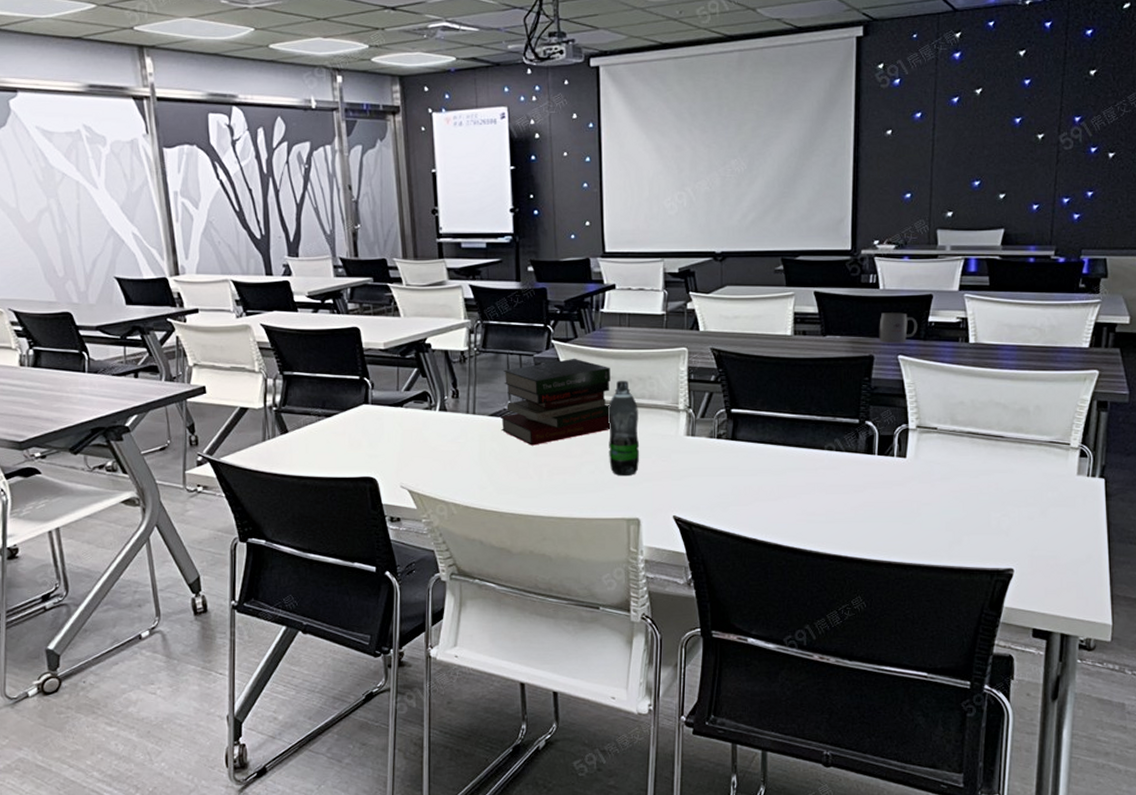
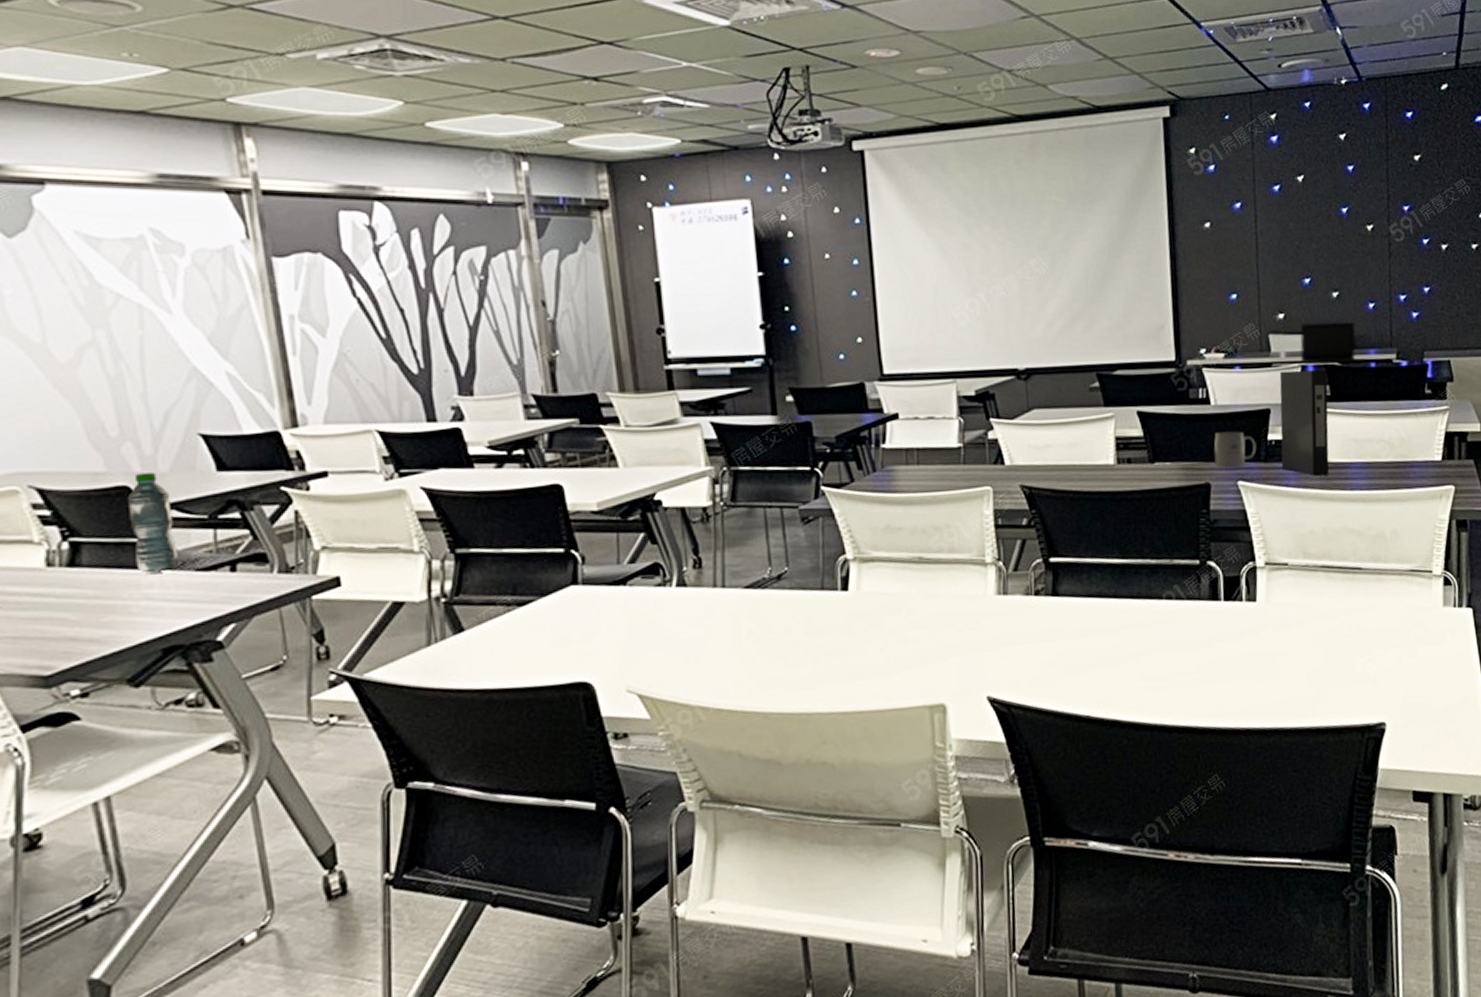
water bottle: none [69,303,102,375] -> present [127,472,180,574]
books: present [501,358,611,446] -> none [759,507,903,623]
bottle: present [608,380,640,477] -> none [898,531,941,652]
binder: none [938,262,988,355] -> present [1279,369,1329,476]
laptop: none [964,220,1032,259] -> present [1299,321,1373,366]

